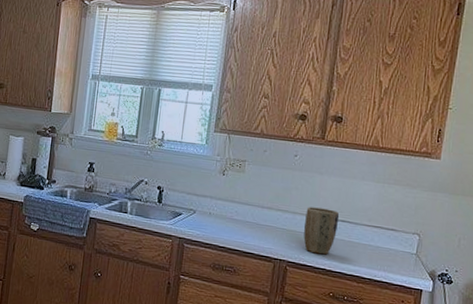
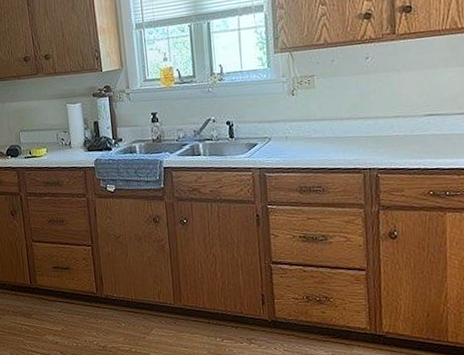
plant pot: present [303,206,339,255] -> none [389,105,426,155]

